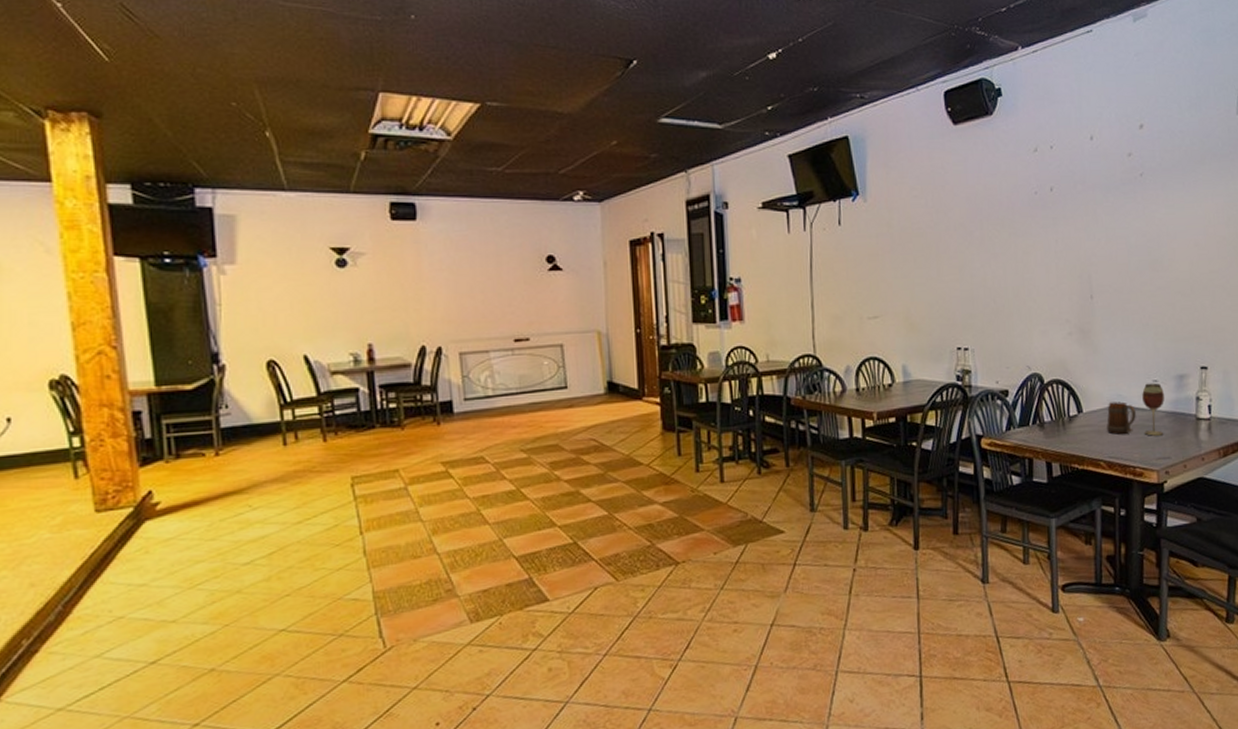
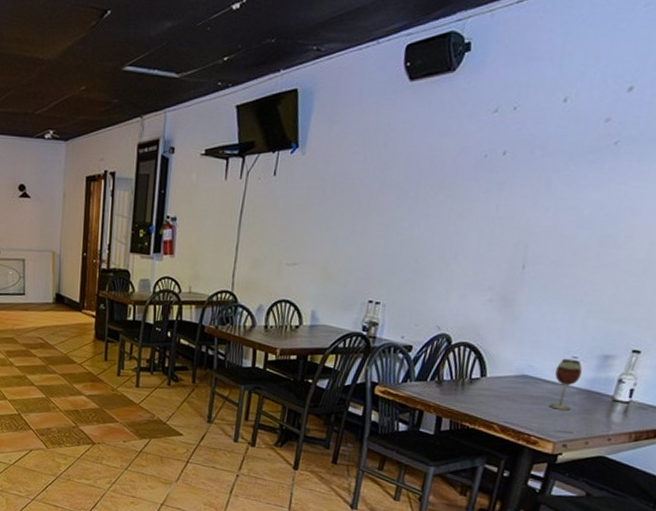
beer mug: present [1106,401,1136,435] -> none [507,371,545,403]

